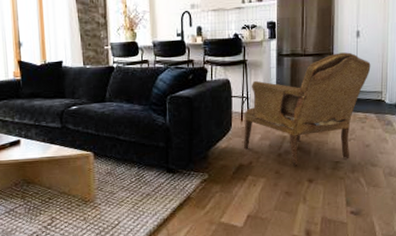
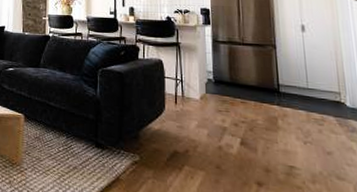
armchair: present [243,52,371,167] -> none [178,45,323,165]

